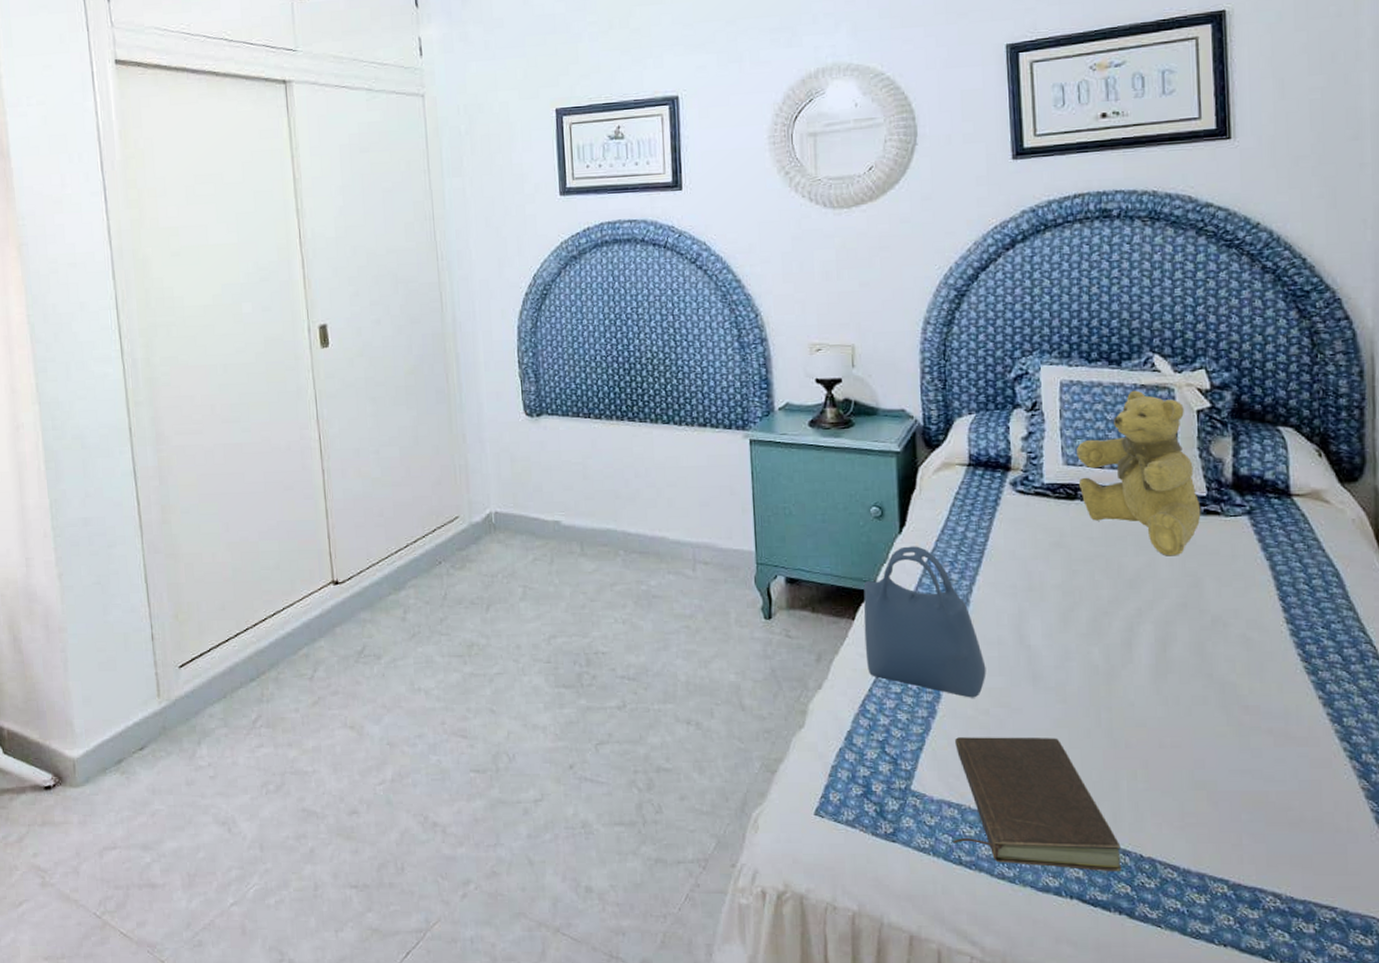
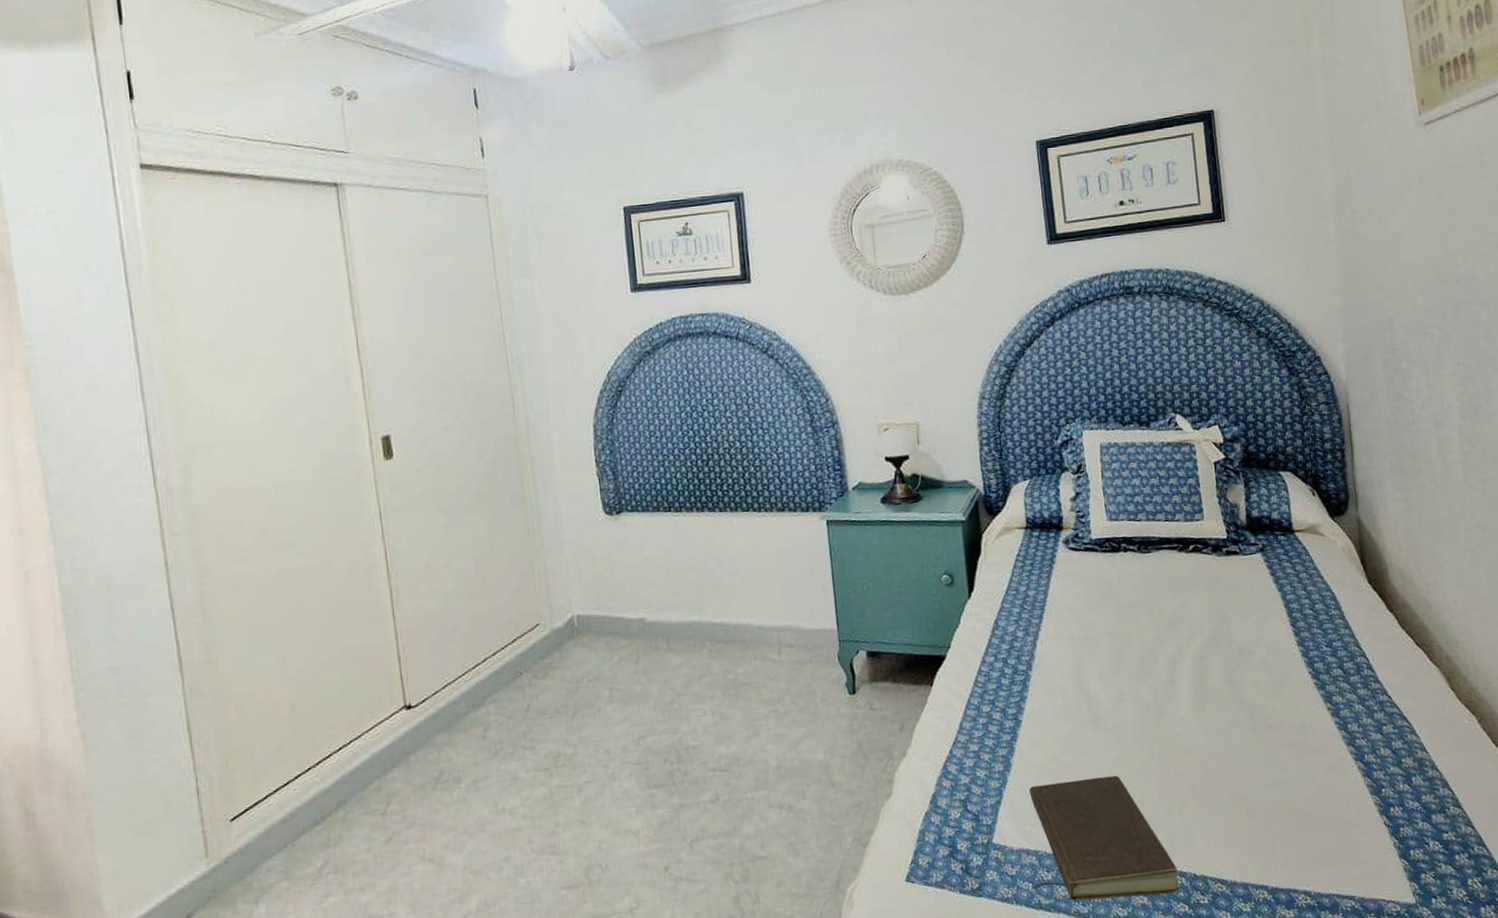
handbag: present [863,546,986,698] -> none [939,608,1053,748]
teddy bear: present [1077,390,1201,556] -> none [1118,448,1224,596]

